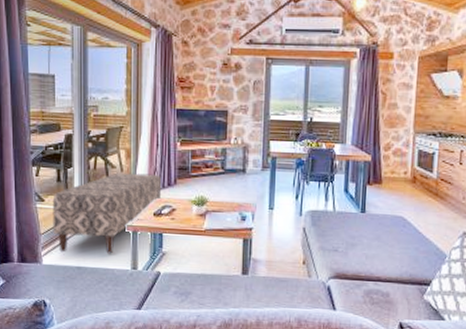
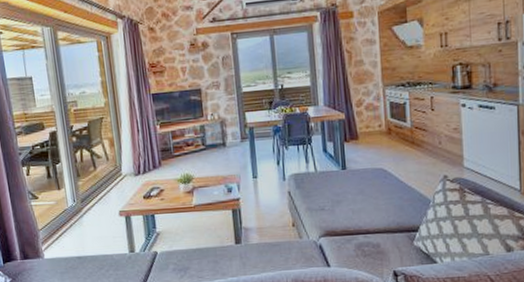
bench: present [52,172,162,254] -> none [45,158,149,245]

